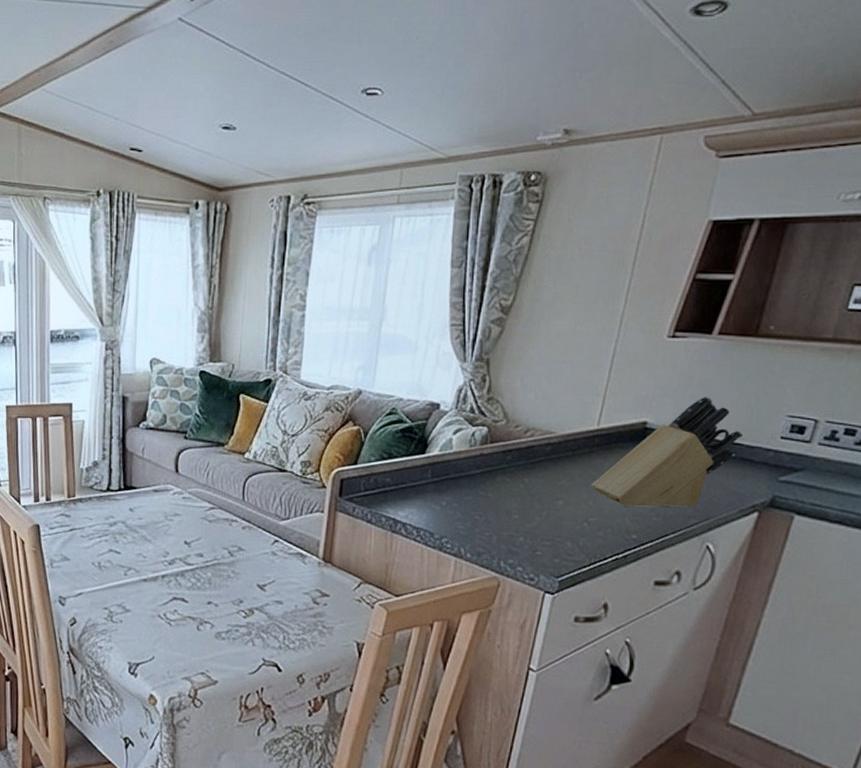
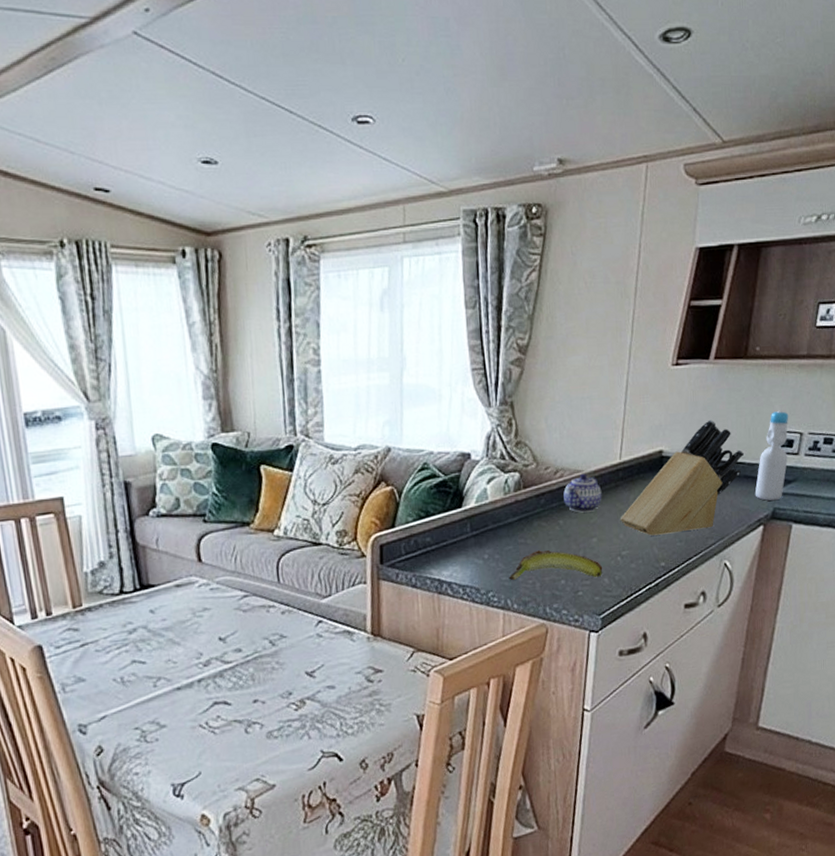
banana: none [464,505,566,539] -> present [508,550,603,581]
teapot: none [532,436,574,474] -> present [563,474,602,513]
bottle: none [751,394,803,489] -> present [755,410,789,501]

